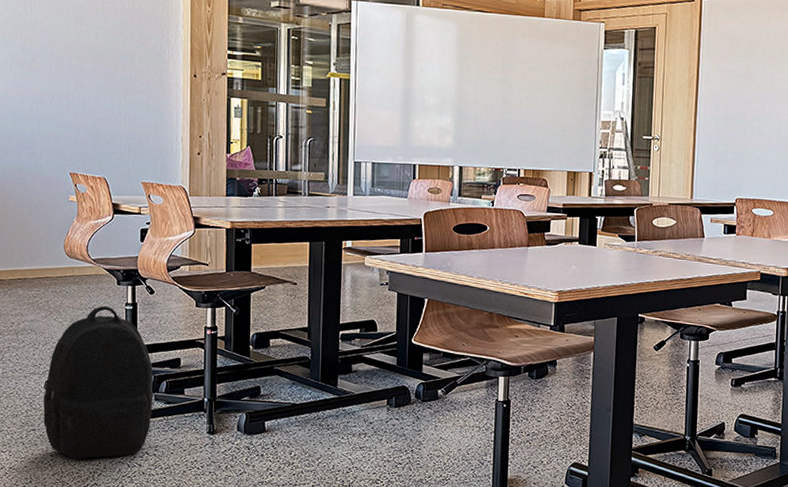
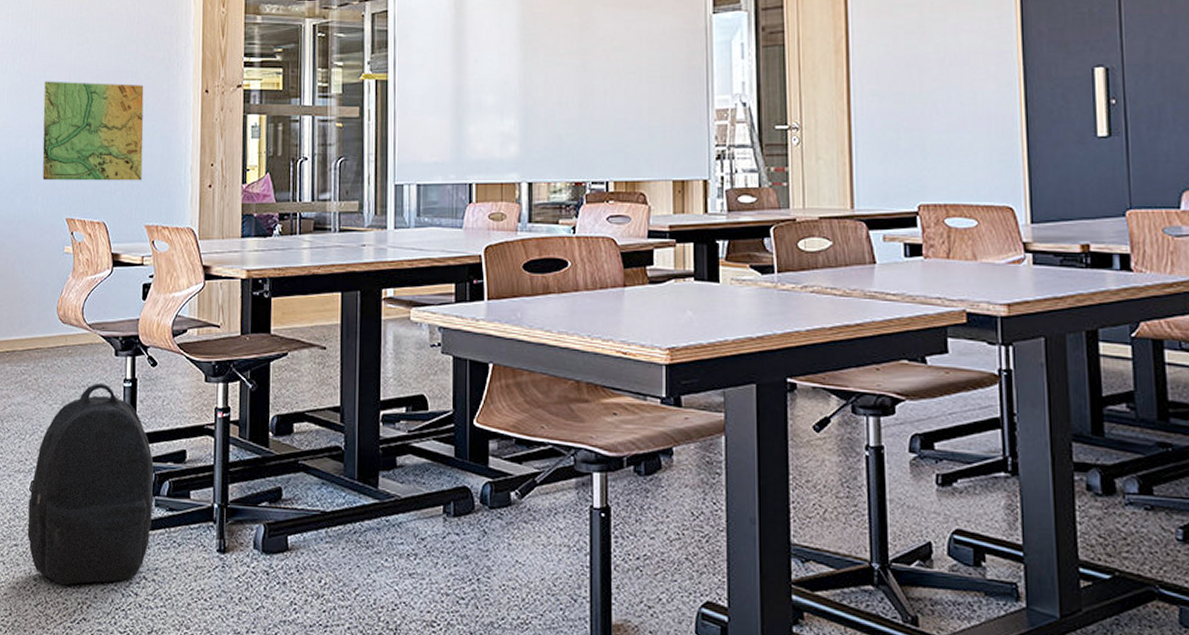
map: none [45,55,139,146] -> present [42,81,144,181]

